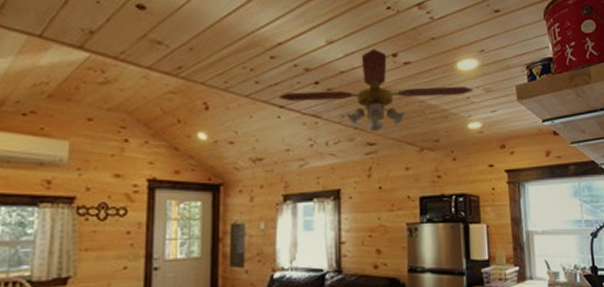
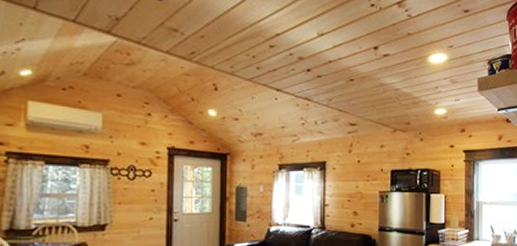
ceiling fan: present [279,49,474,132] -> none [276,42,442,114]

